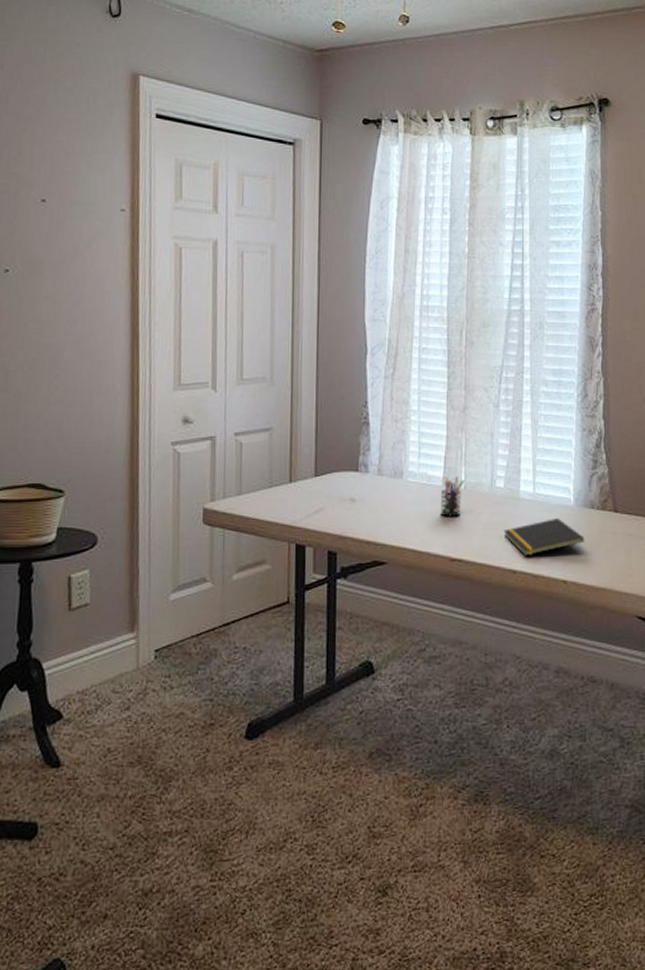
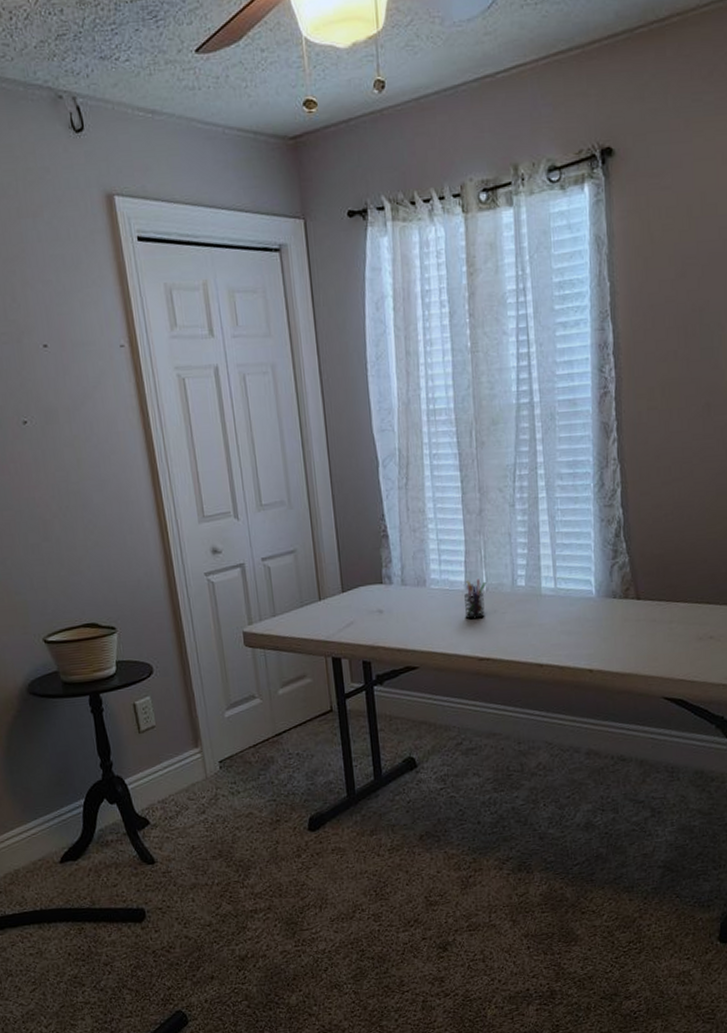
notepad: present [503,517,585,557] -> none [528,610,609,650]

